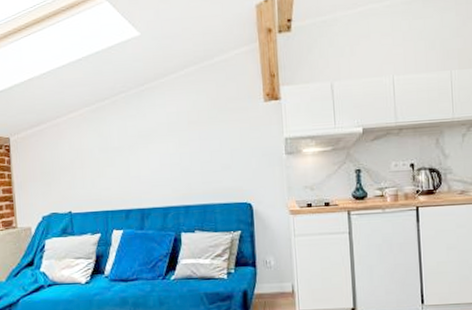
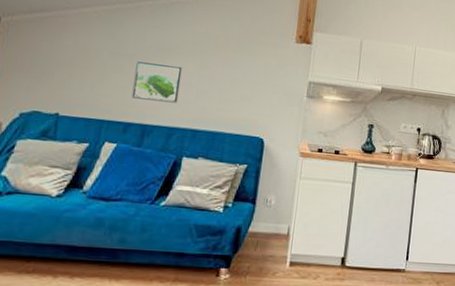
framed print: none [124,148,166,187] -> present [131,61,183,103]

